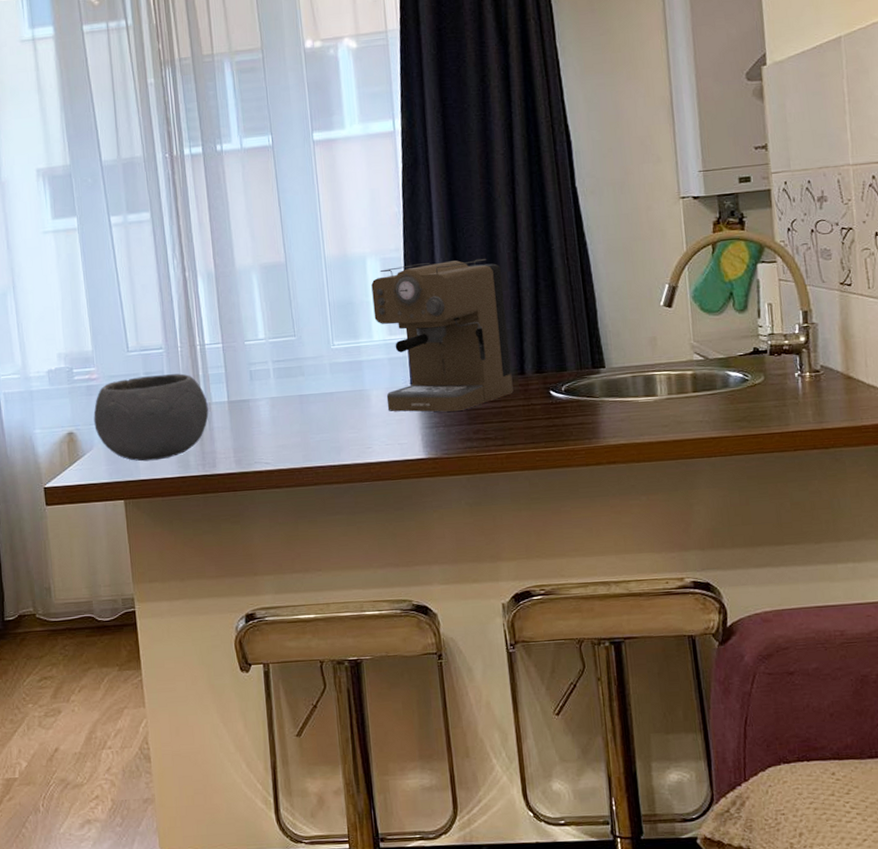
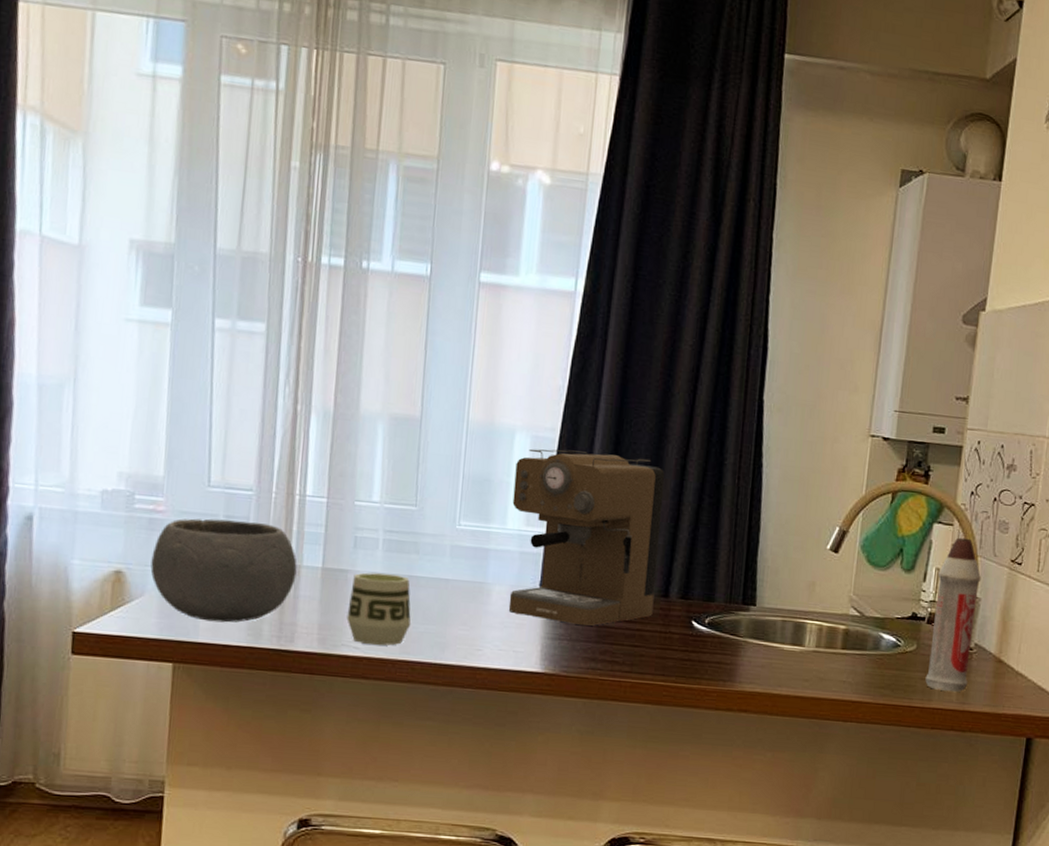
cup: none [254,396,309,459] -> present [346,572,412,646]
spray bottle: none [771,271,821,415] -> present [925,537,981,693]

